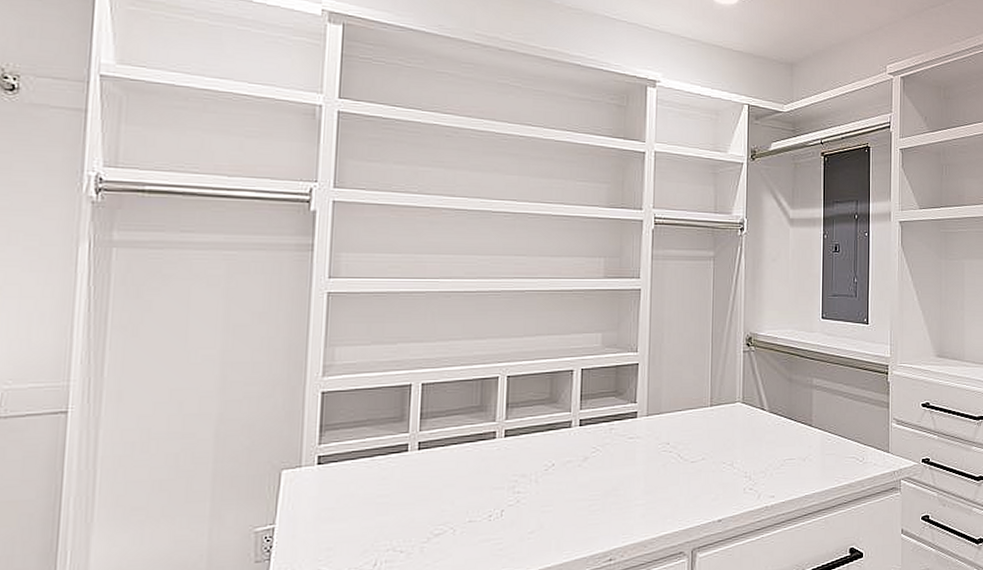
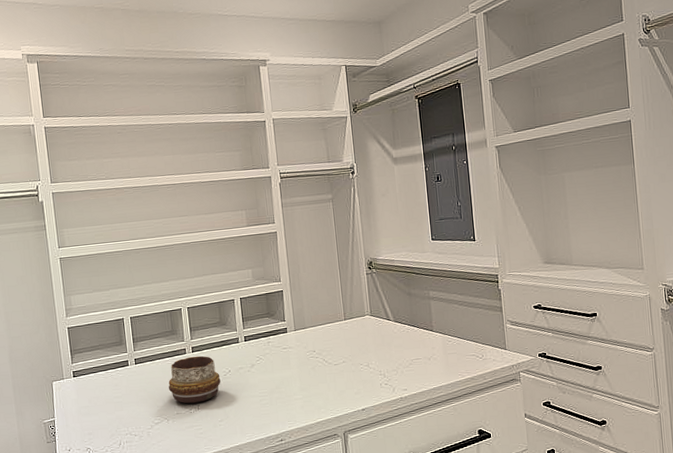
decorative bowl: none [463,442,539,508] -> present [168,355,221,404]

